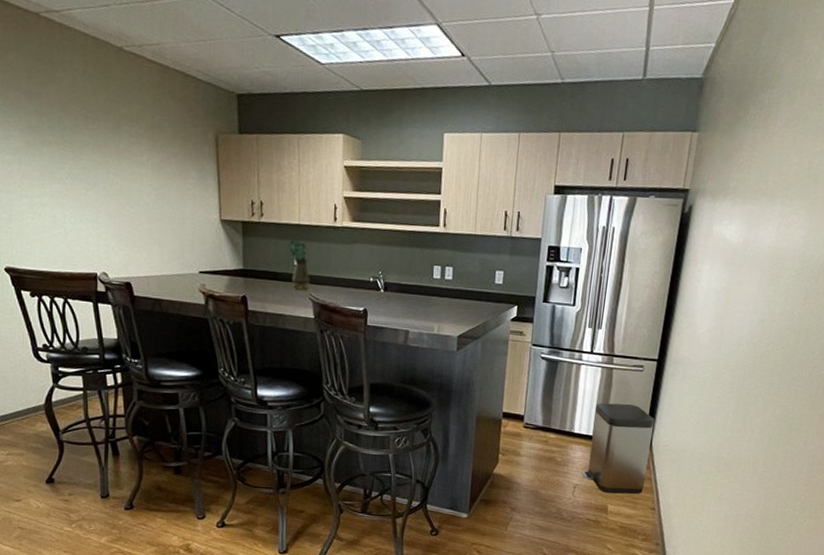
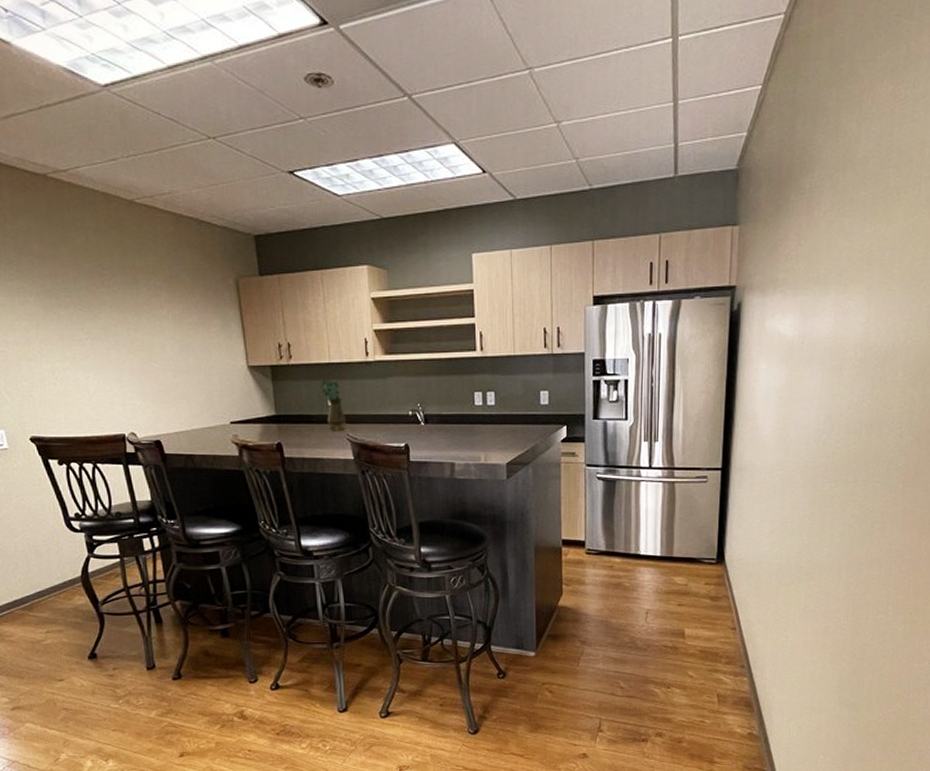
pedal bin: present [581,402,655,494] -> none [652,519,726,616]

